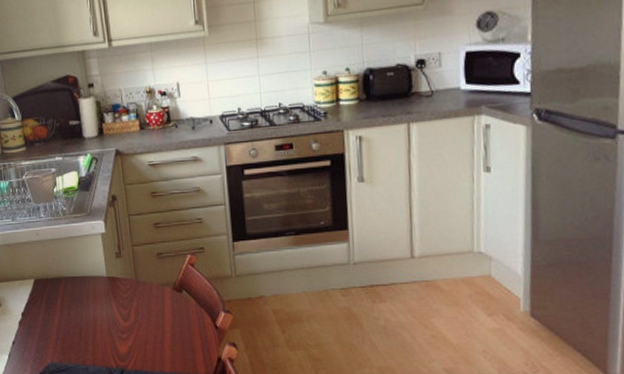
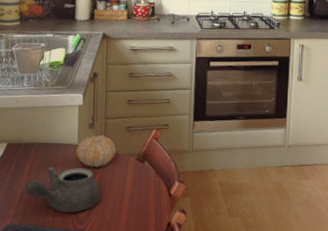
teapot: none [59,301,140,349] -> present [25,166,102,213]
fruit: none [105,264,149,300] -> present [75,135,116,167]

